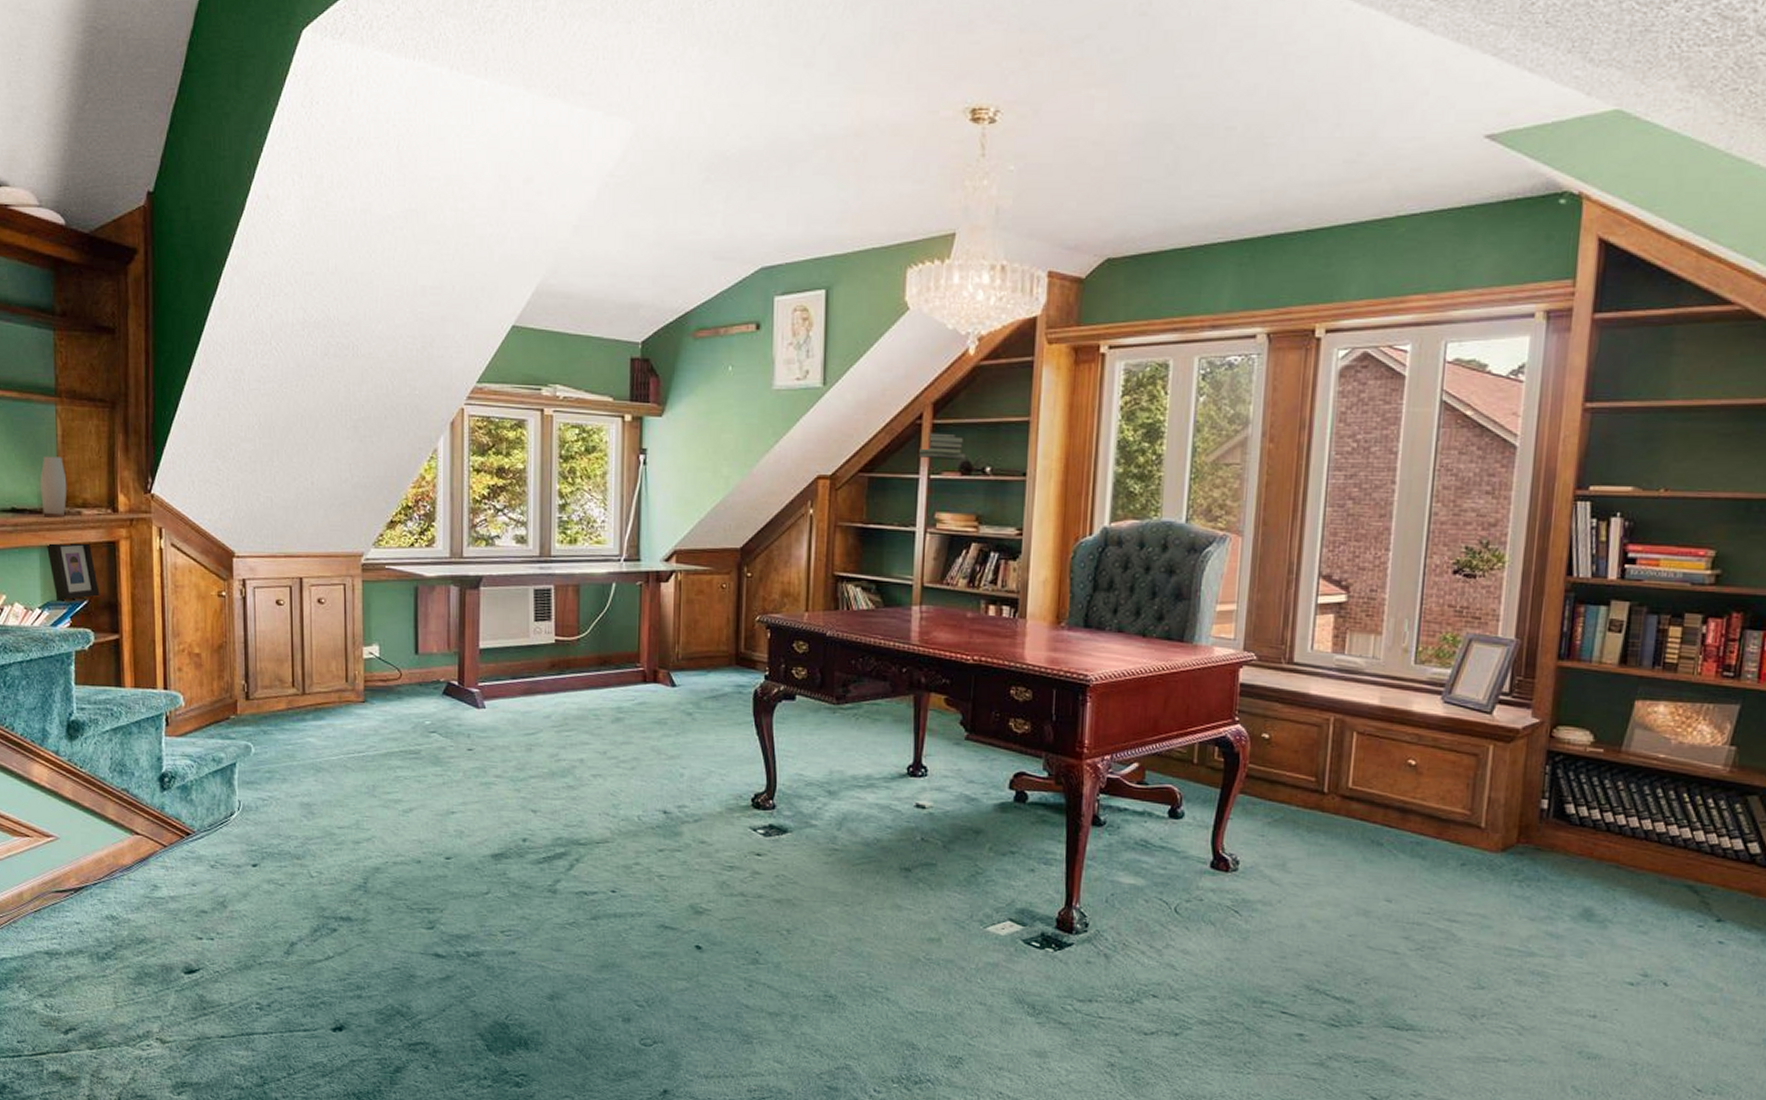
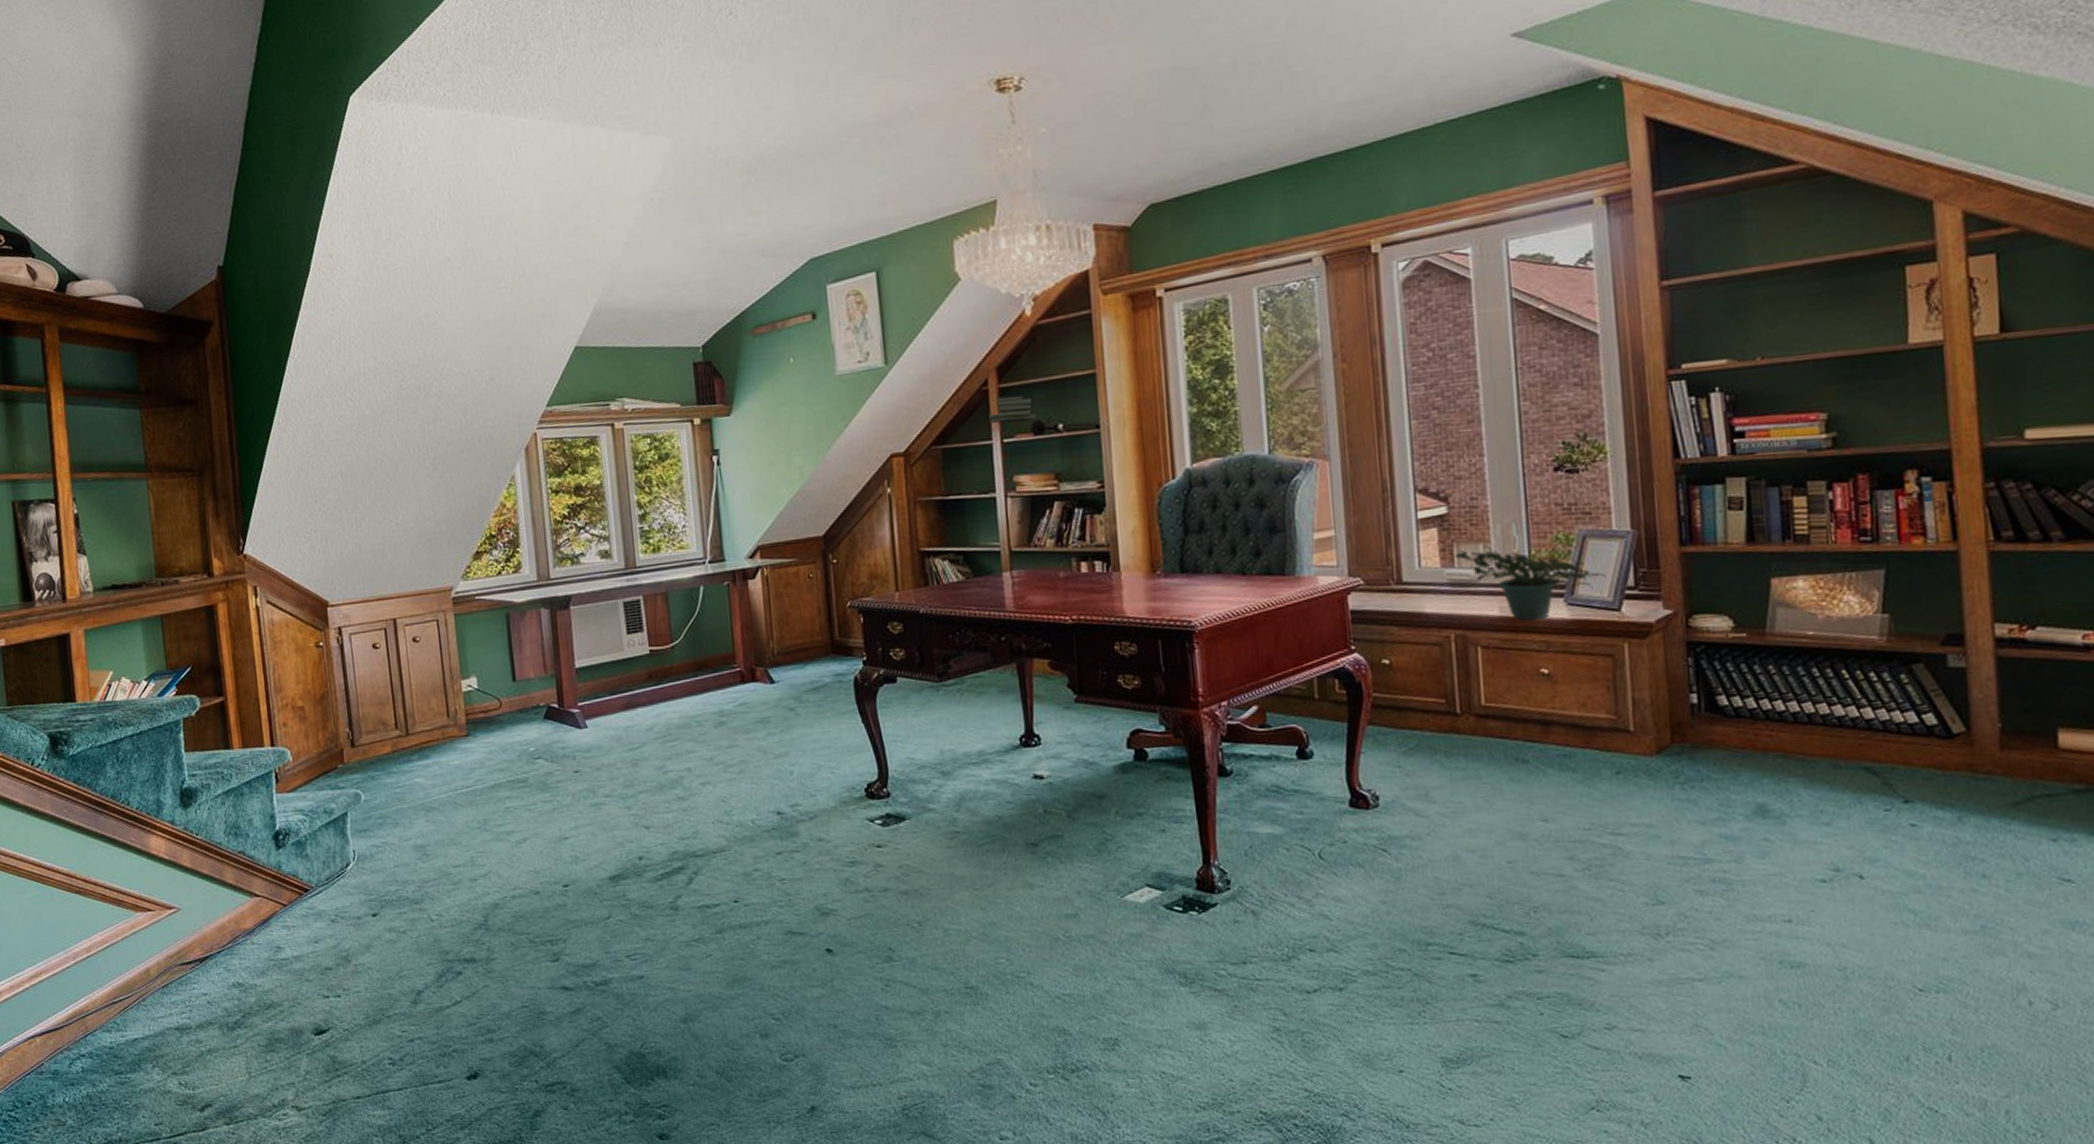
vase: present [39,456,67,518] -> none [137,529,164,590]
picture frame: present [45,542,100,601] -> none [147,609,202,671]
potted plant: none [1346,636,1484,713] -> present [1454,545,1606,620]

